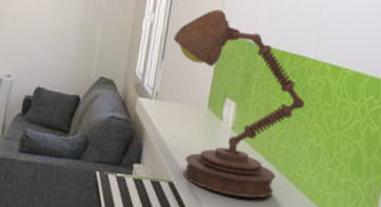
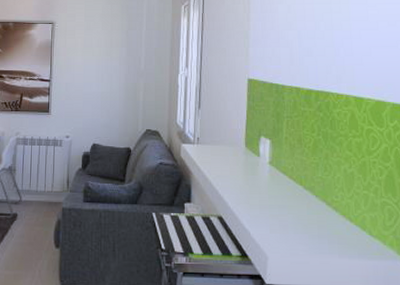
desk lamp: present [173,9,305,198] -> none [207,59,334,224]

